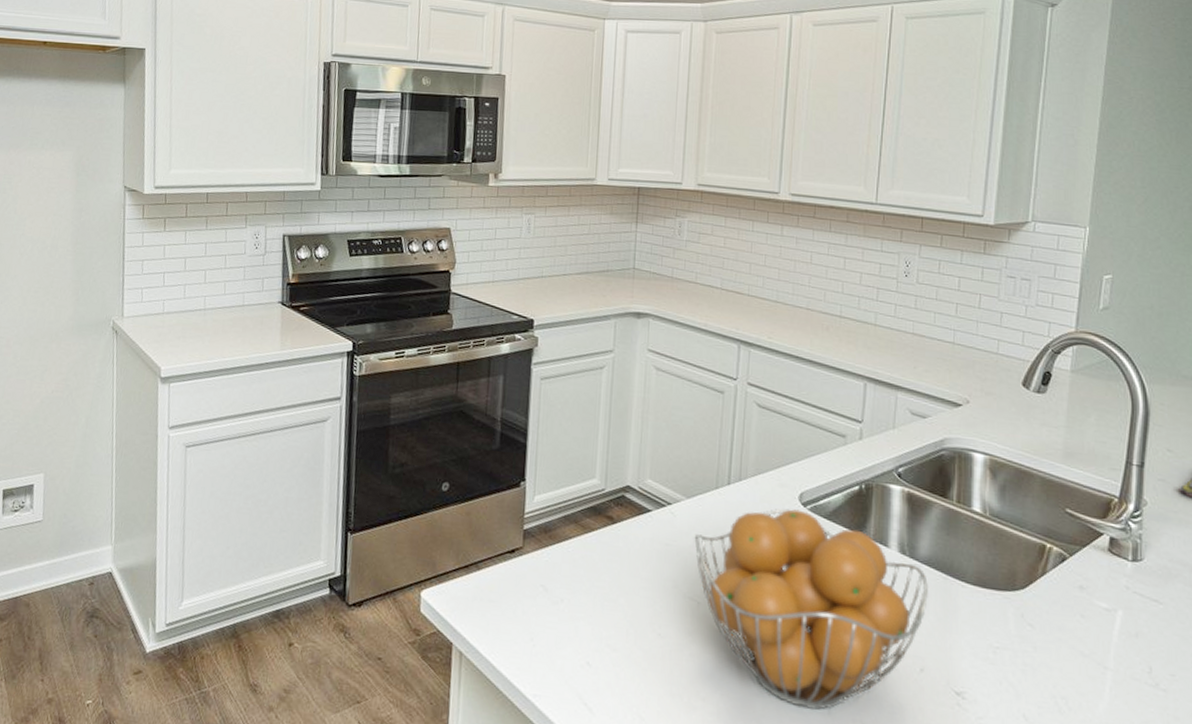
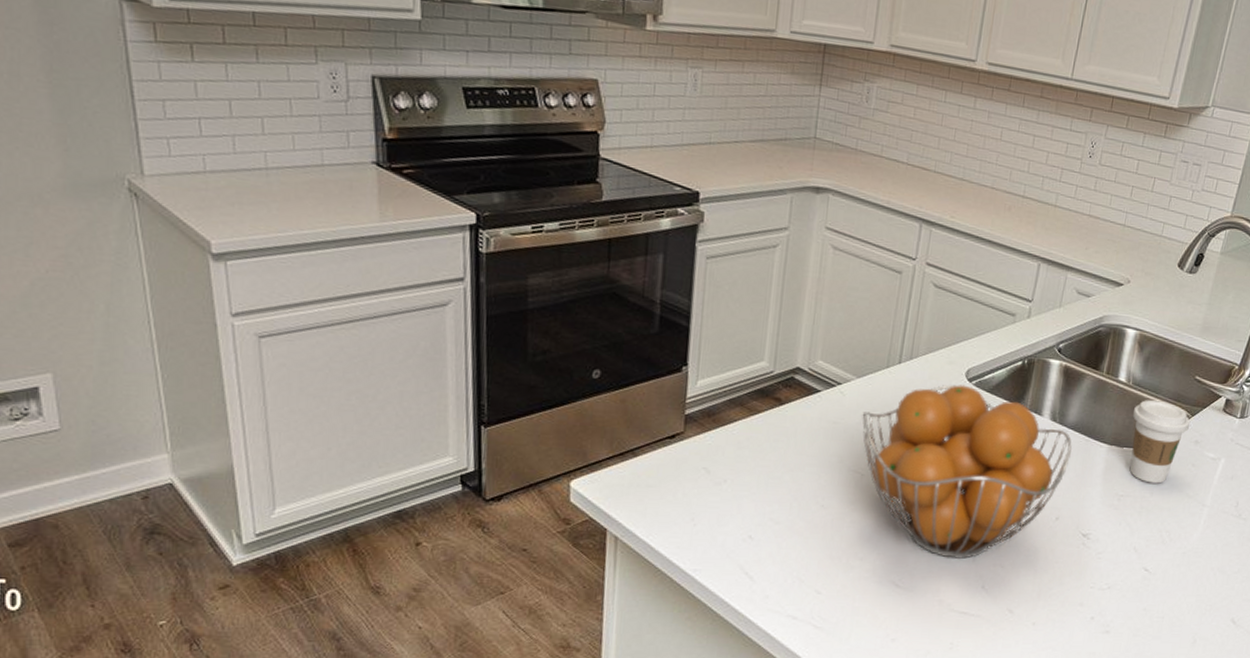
coffee cup: none [995,534,1070,636] -> present [1129,400,1191,484]

